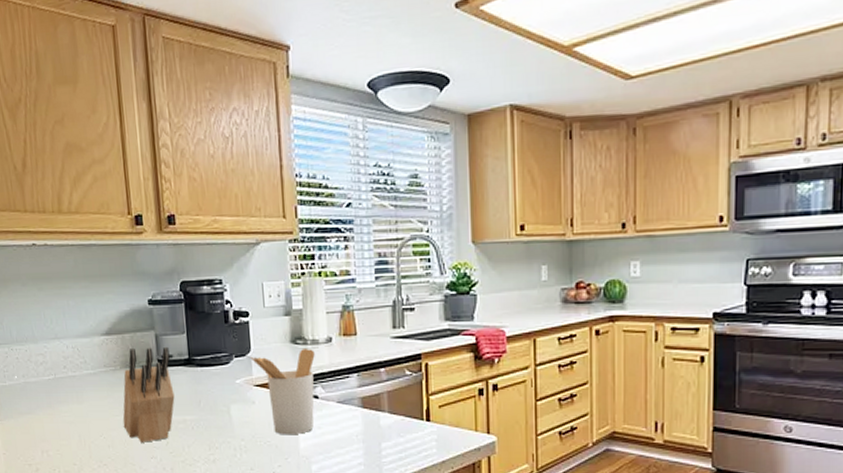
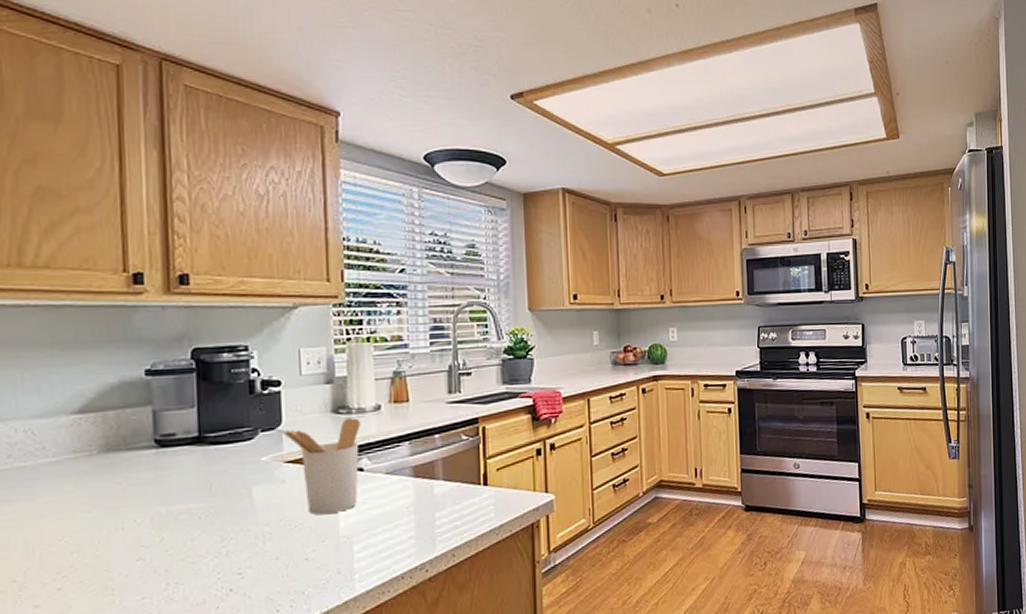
knife block: present [122,346,175,442] -> none [96,423,176,543]

